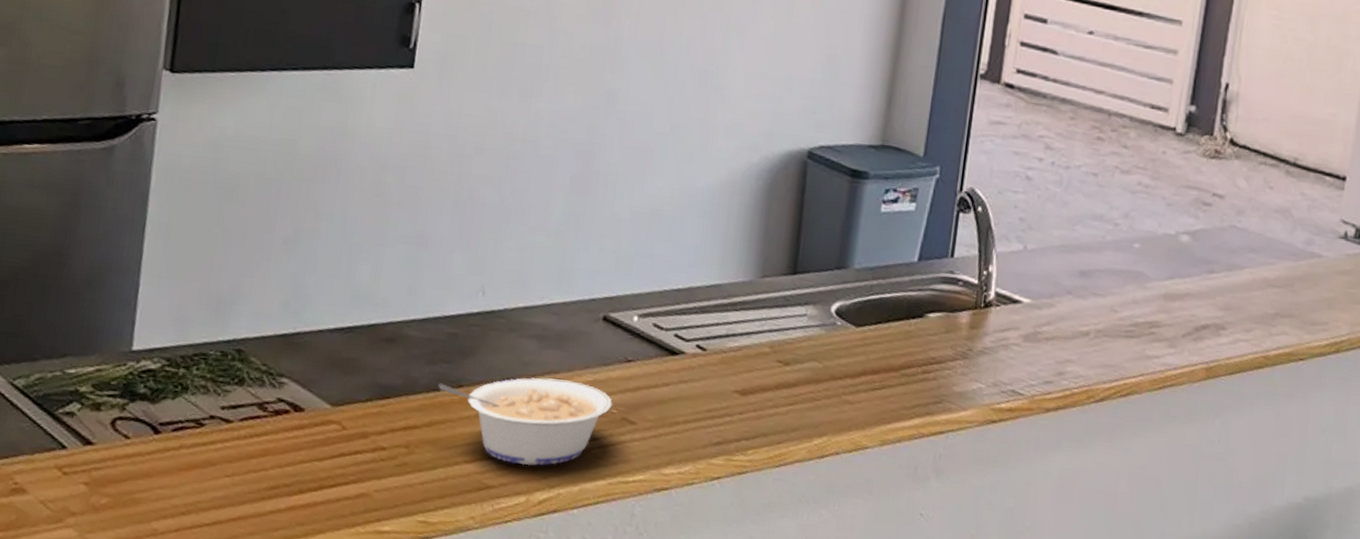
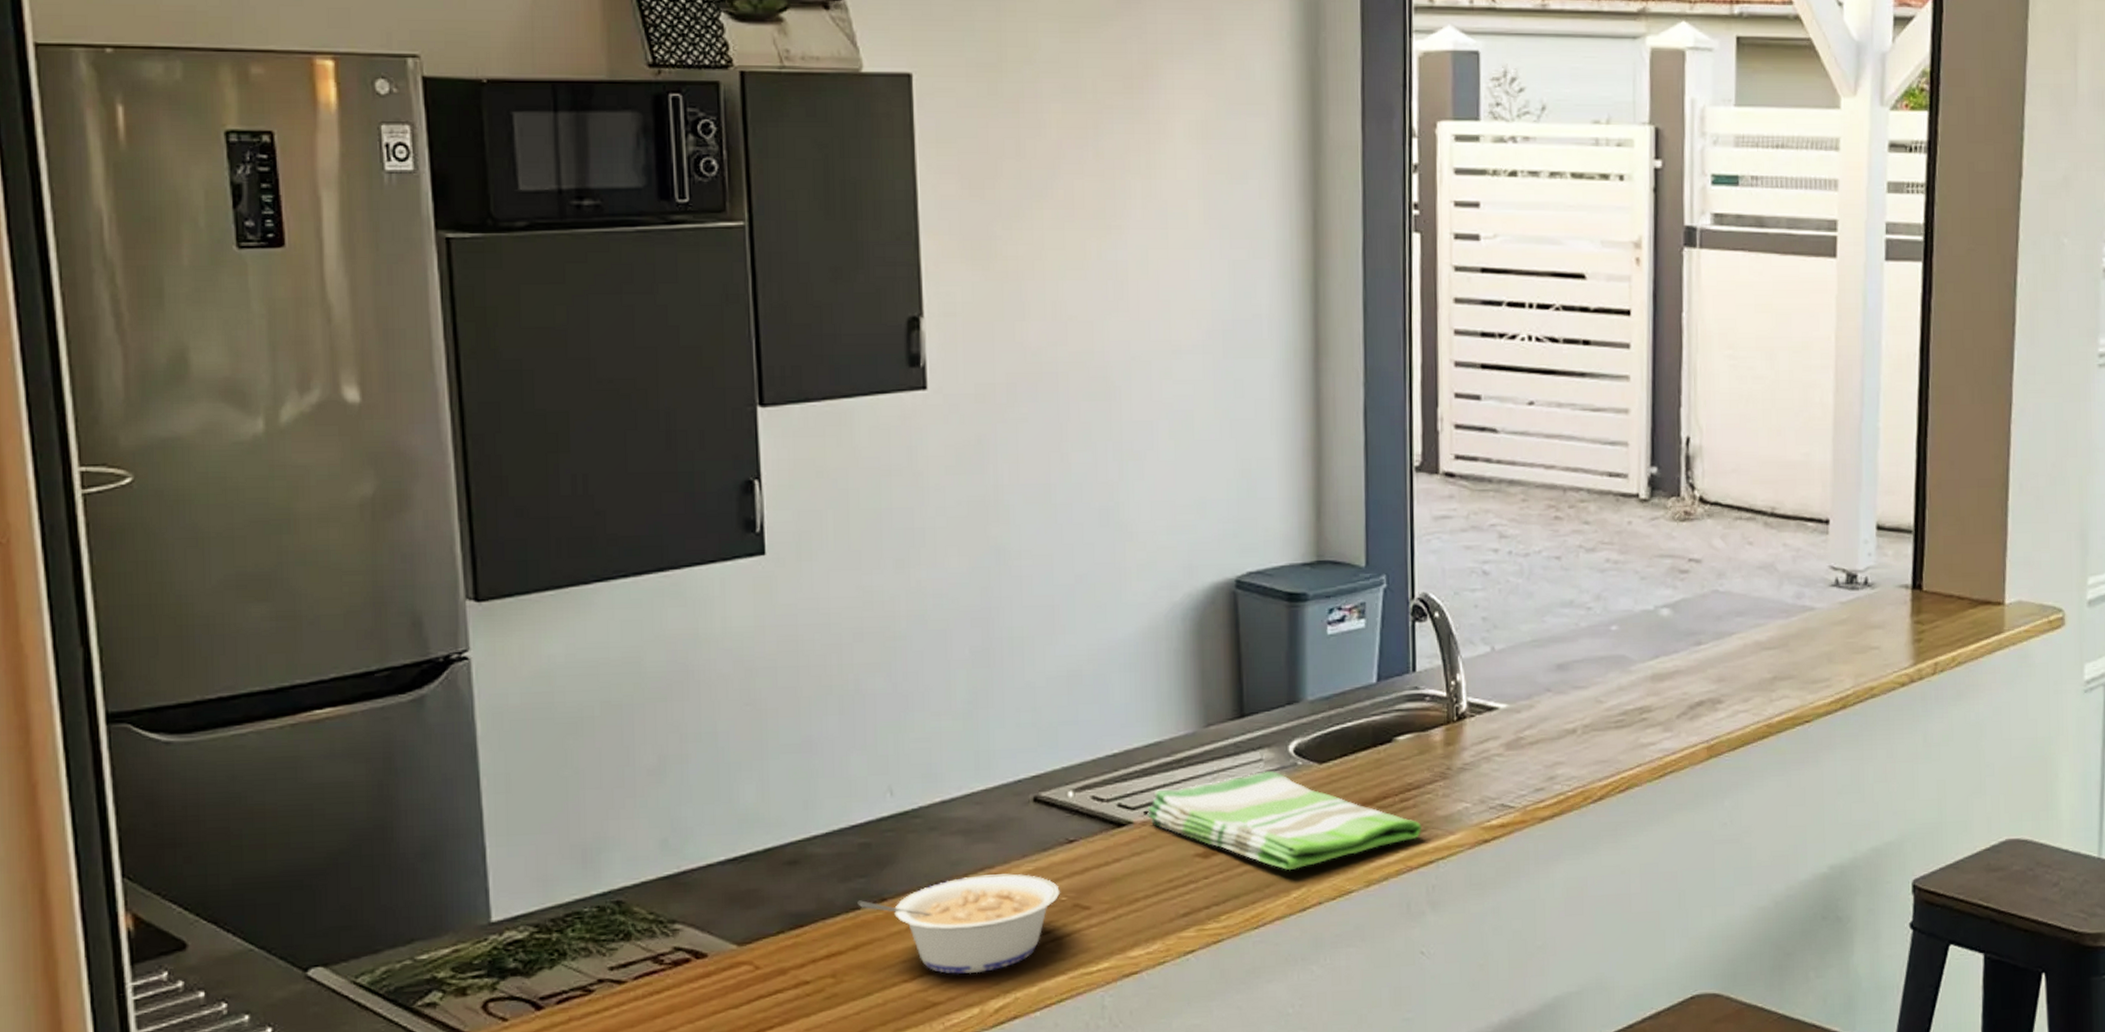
dish towel: none [697,325,938,420] -> present [1146,770,1421,871]

